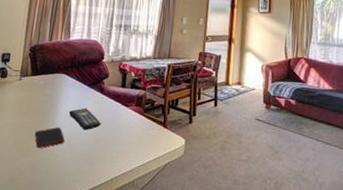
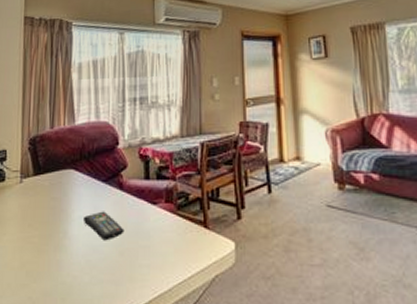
cell phone: present [34,127,65,148] -> none [44,239,82,269]

